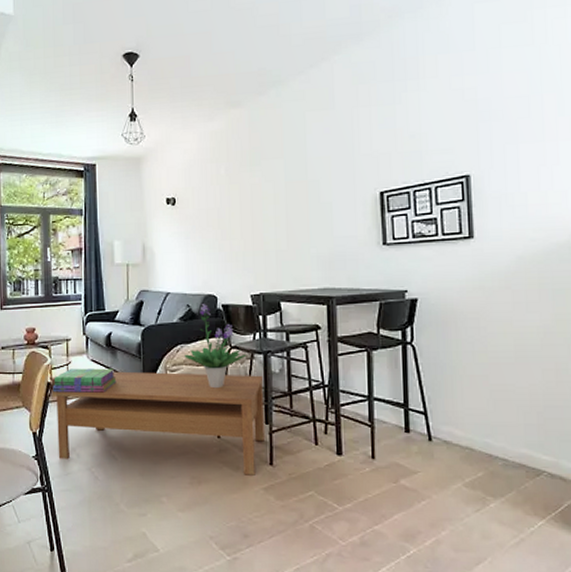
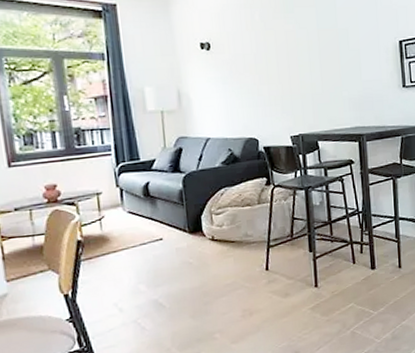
stack of books: present [52,368,117,393] -> none [84,218,159,250]
coffee table: present [55,371,264,476] -> none [88,209,309,317]
potted plant: present [184,304,247,389] -> none [229,147,290,226]

